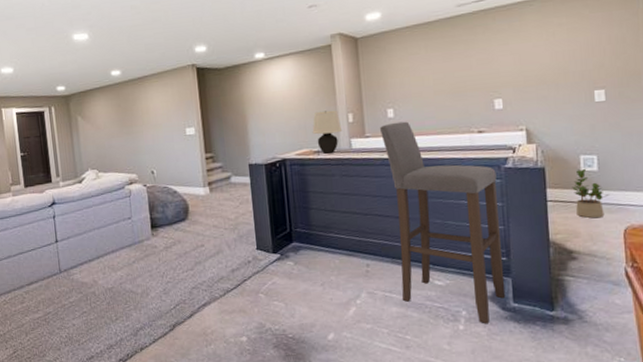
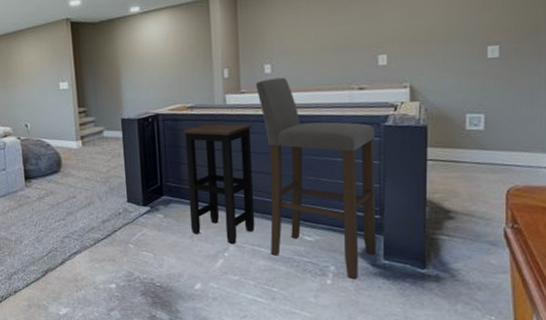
bar stool: none [311,167,386,292] -> present [183,123,255,245]
table lamp: present [312,110,343,155] -> none [186,65,217,110]
potted plant: present [572,168,609,219] -> none [455,127,494,178]

